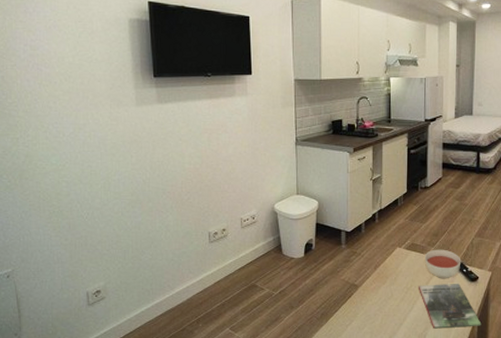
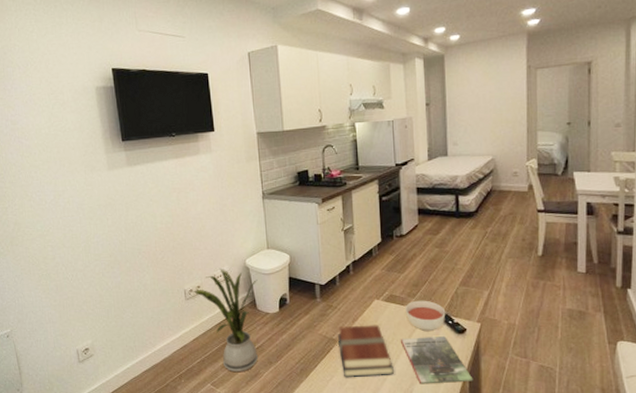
house plant: none [217,211,285,317] -> present [193,268,258,373]
books: none [360,271,411,323] -> present [338,324,395,378]

